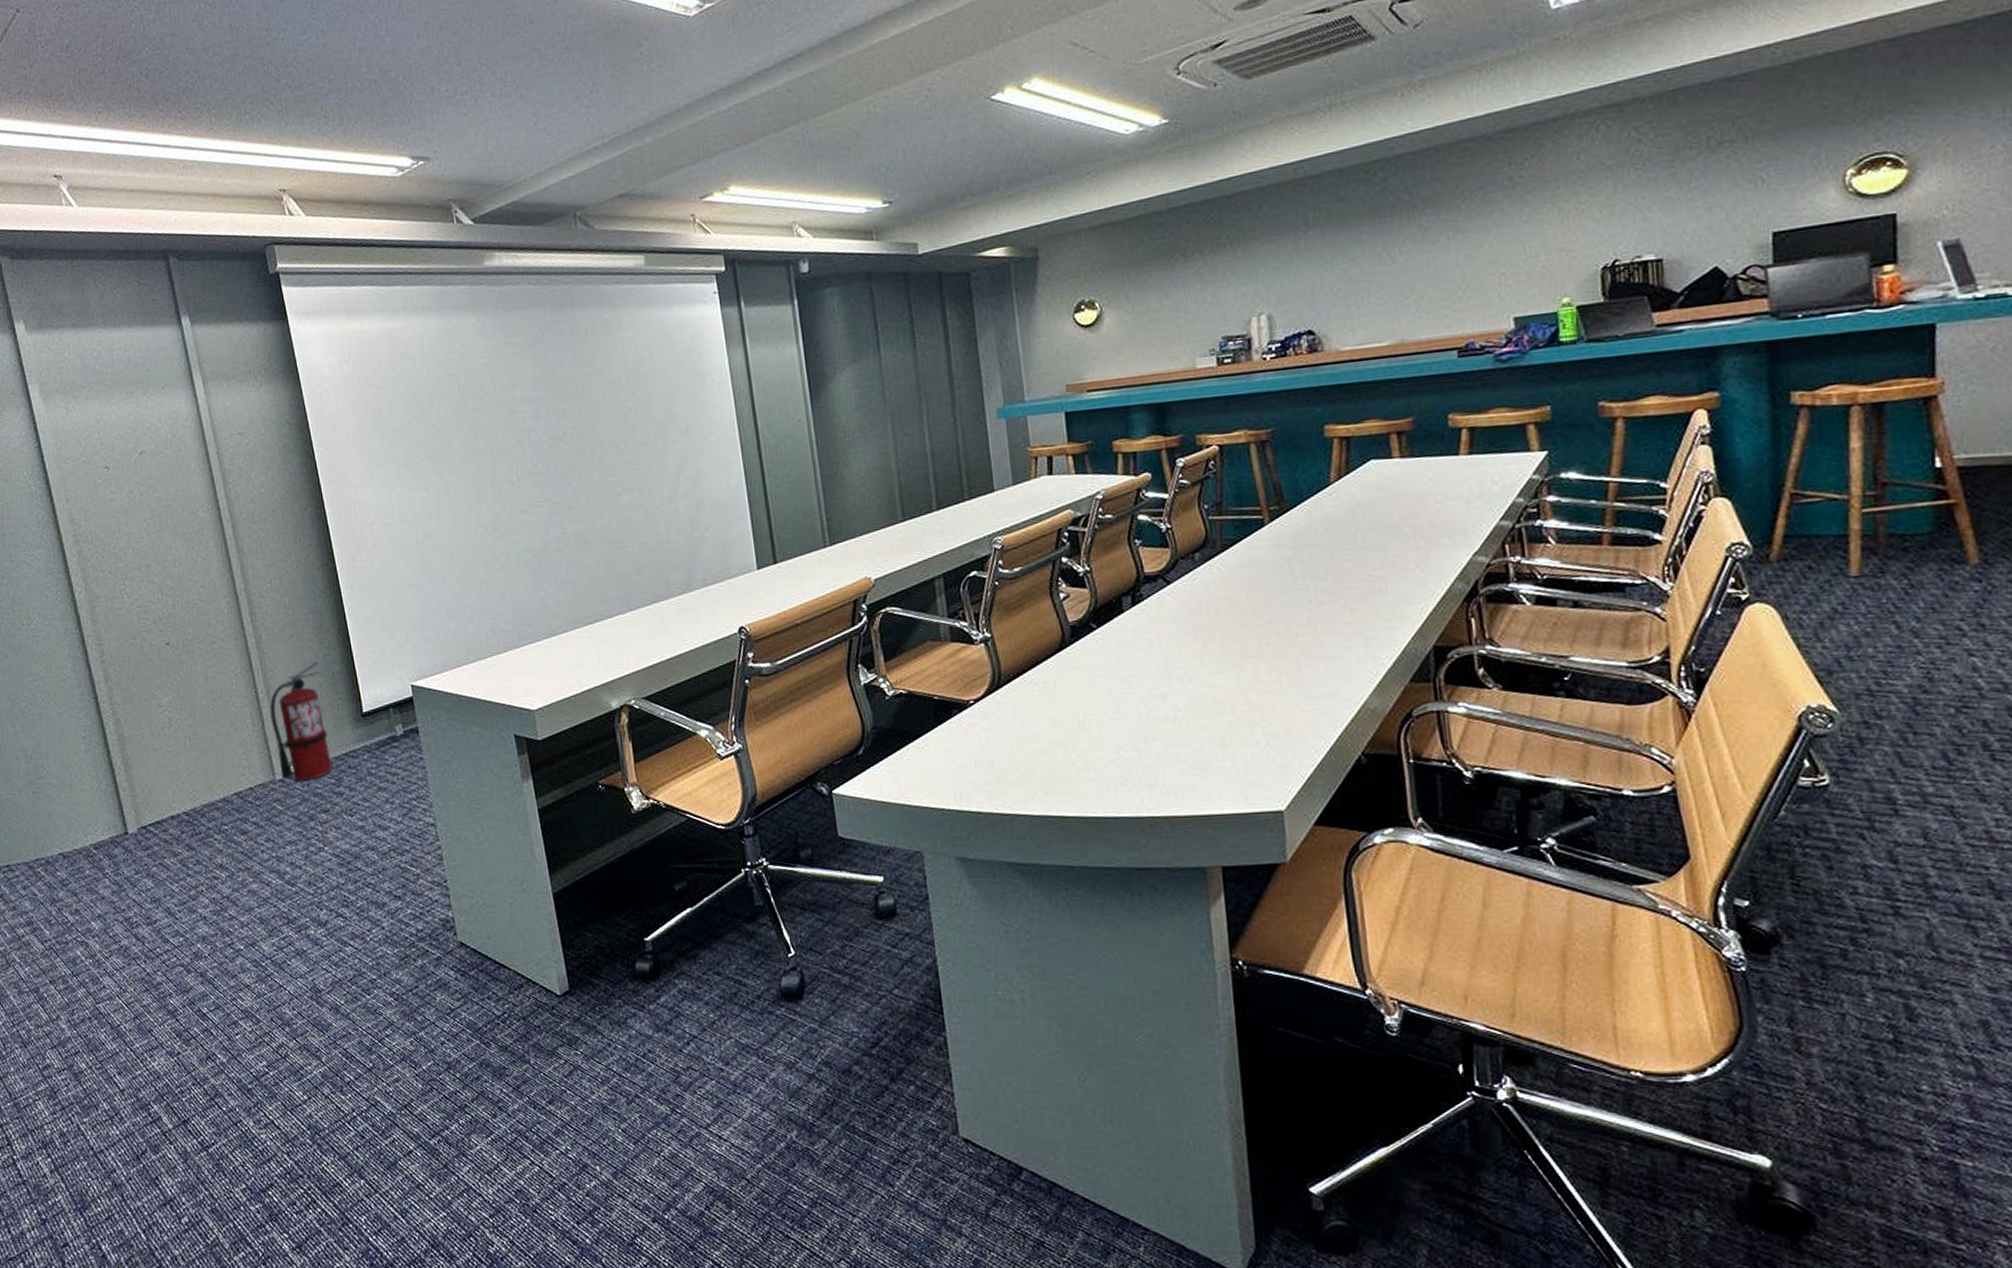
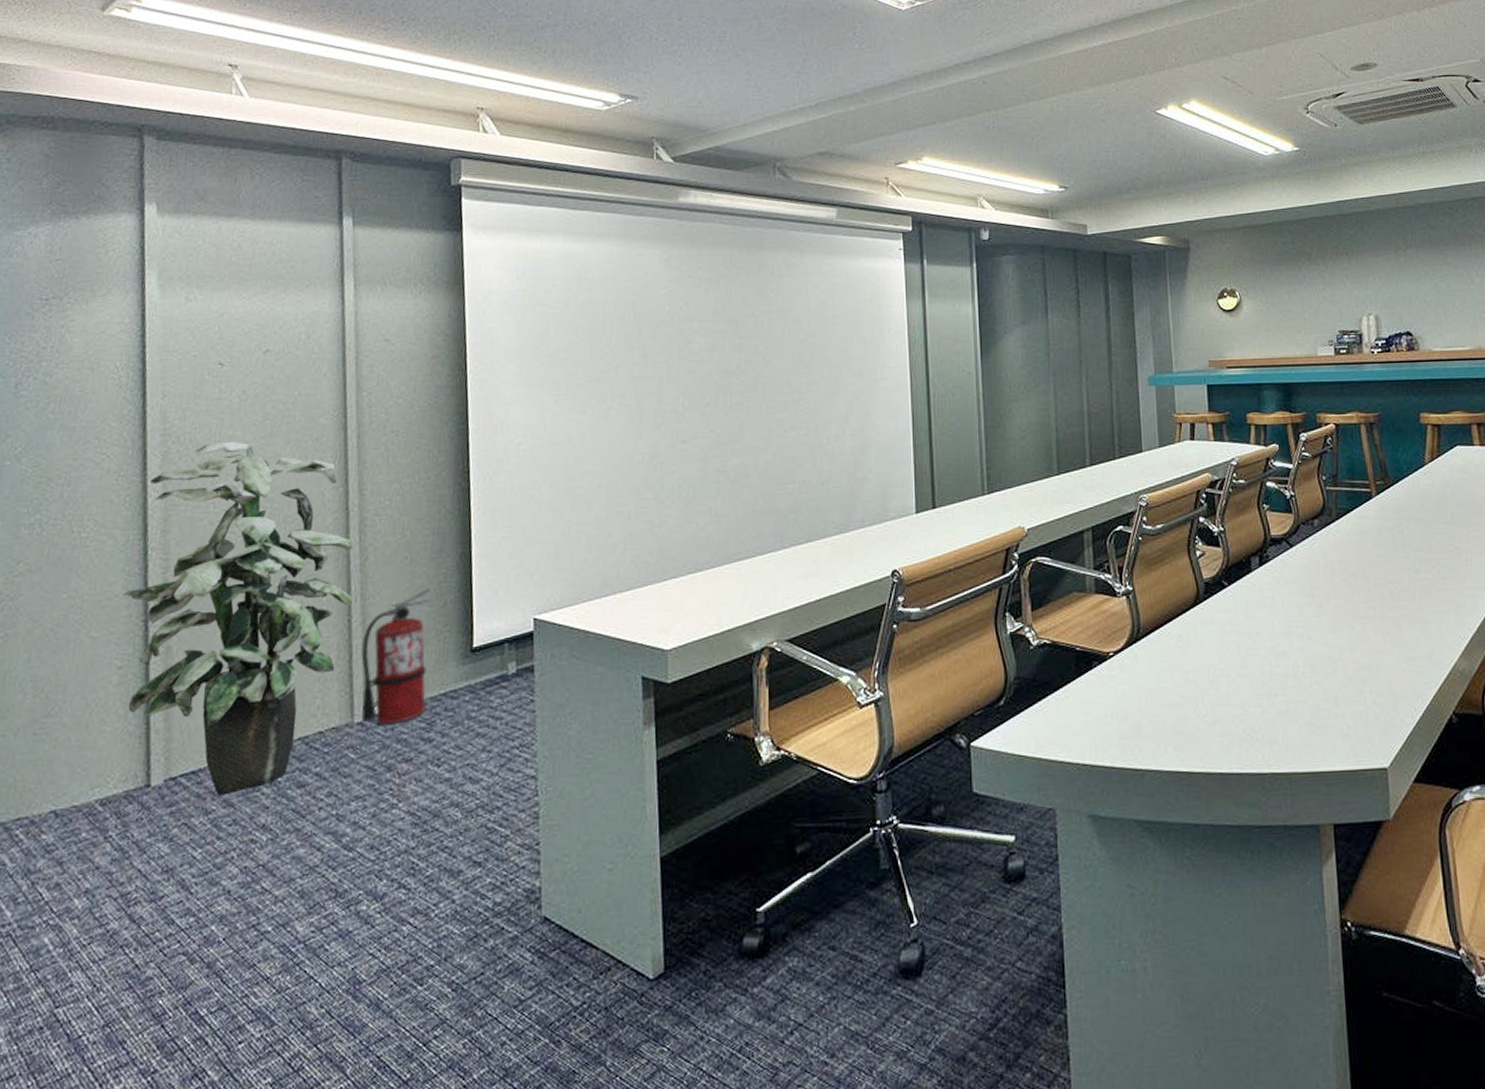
indoor plant: none [72,537,256,841] -> present [121,441,354,796]

